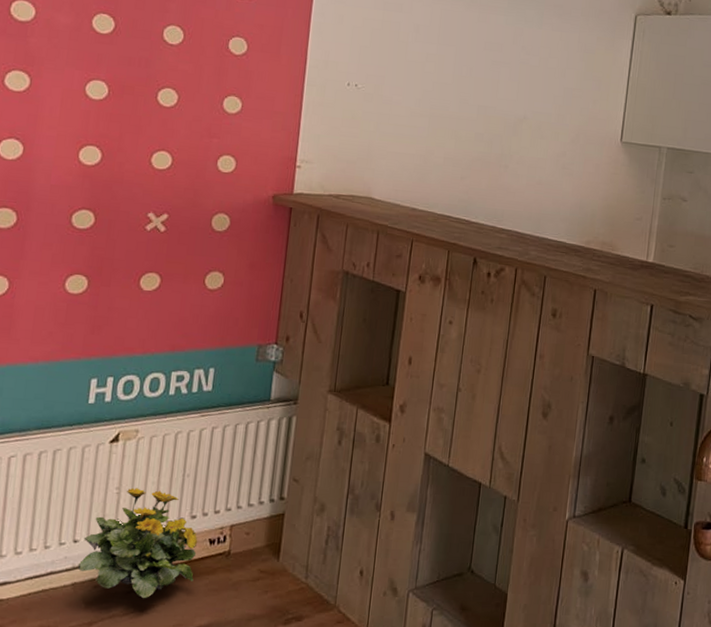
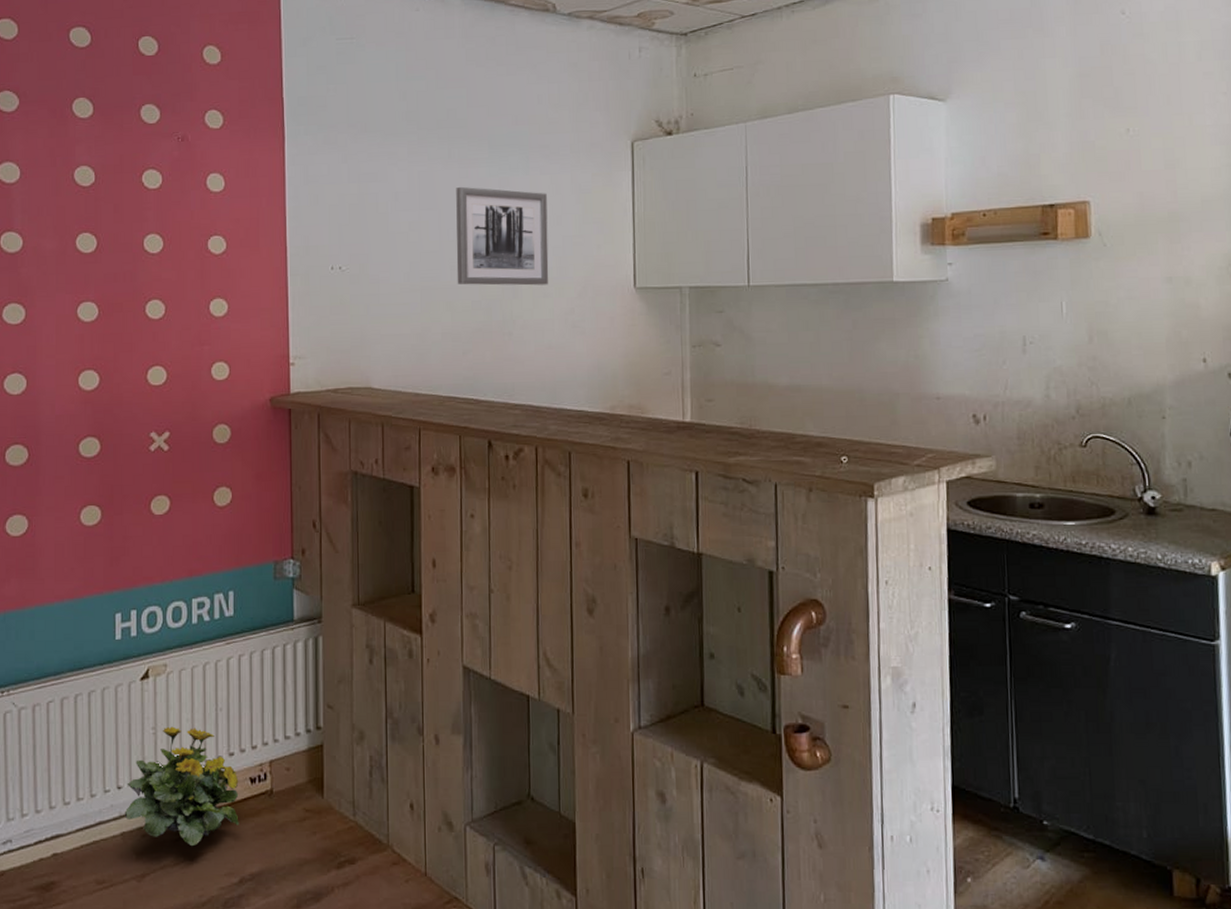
wall art: none [464,29,555,128] -> present [456,186,549,286]

